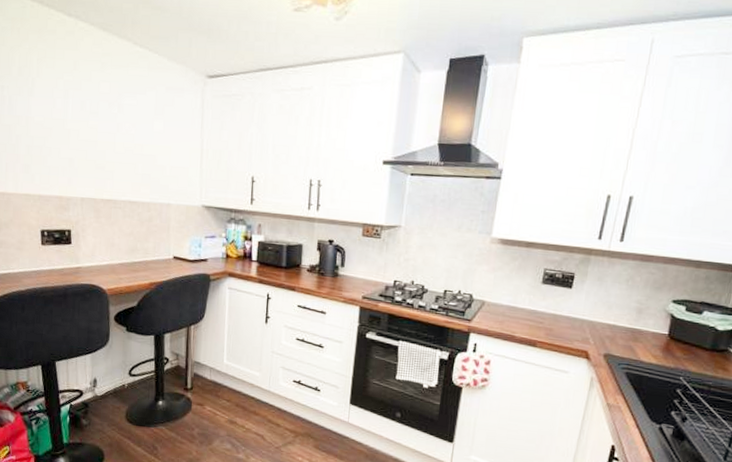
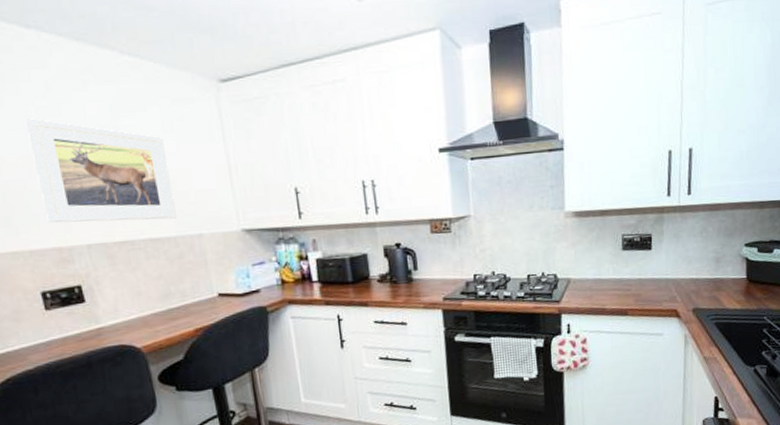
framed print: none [54,89,155,187] -> present [24,118,178,223]

